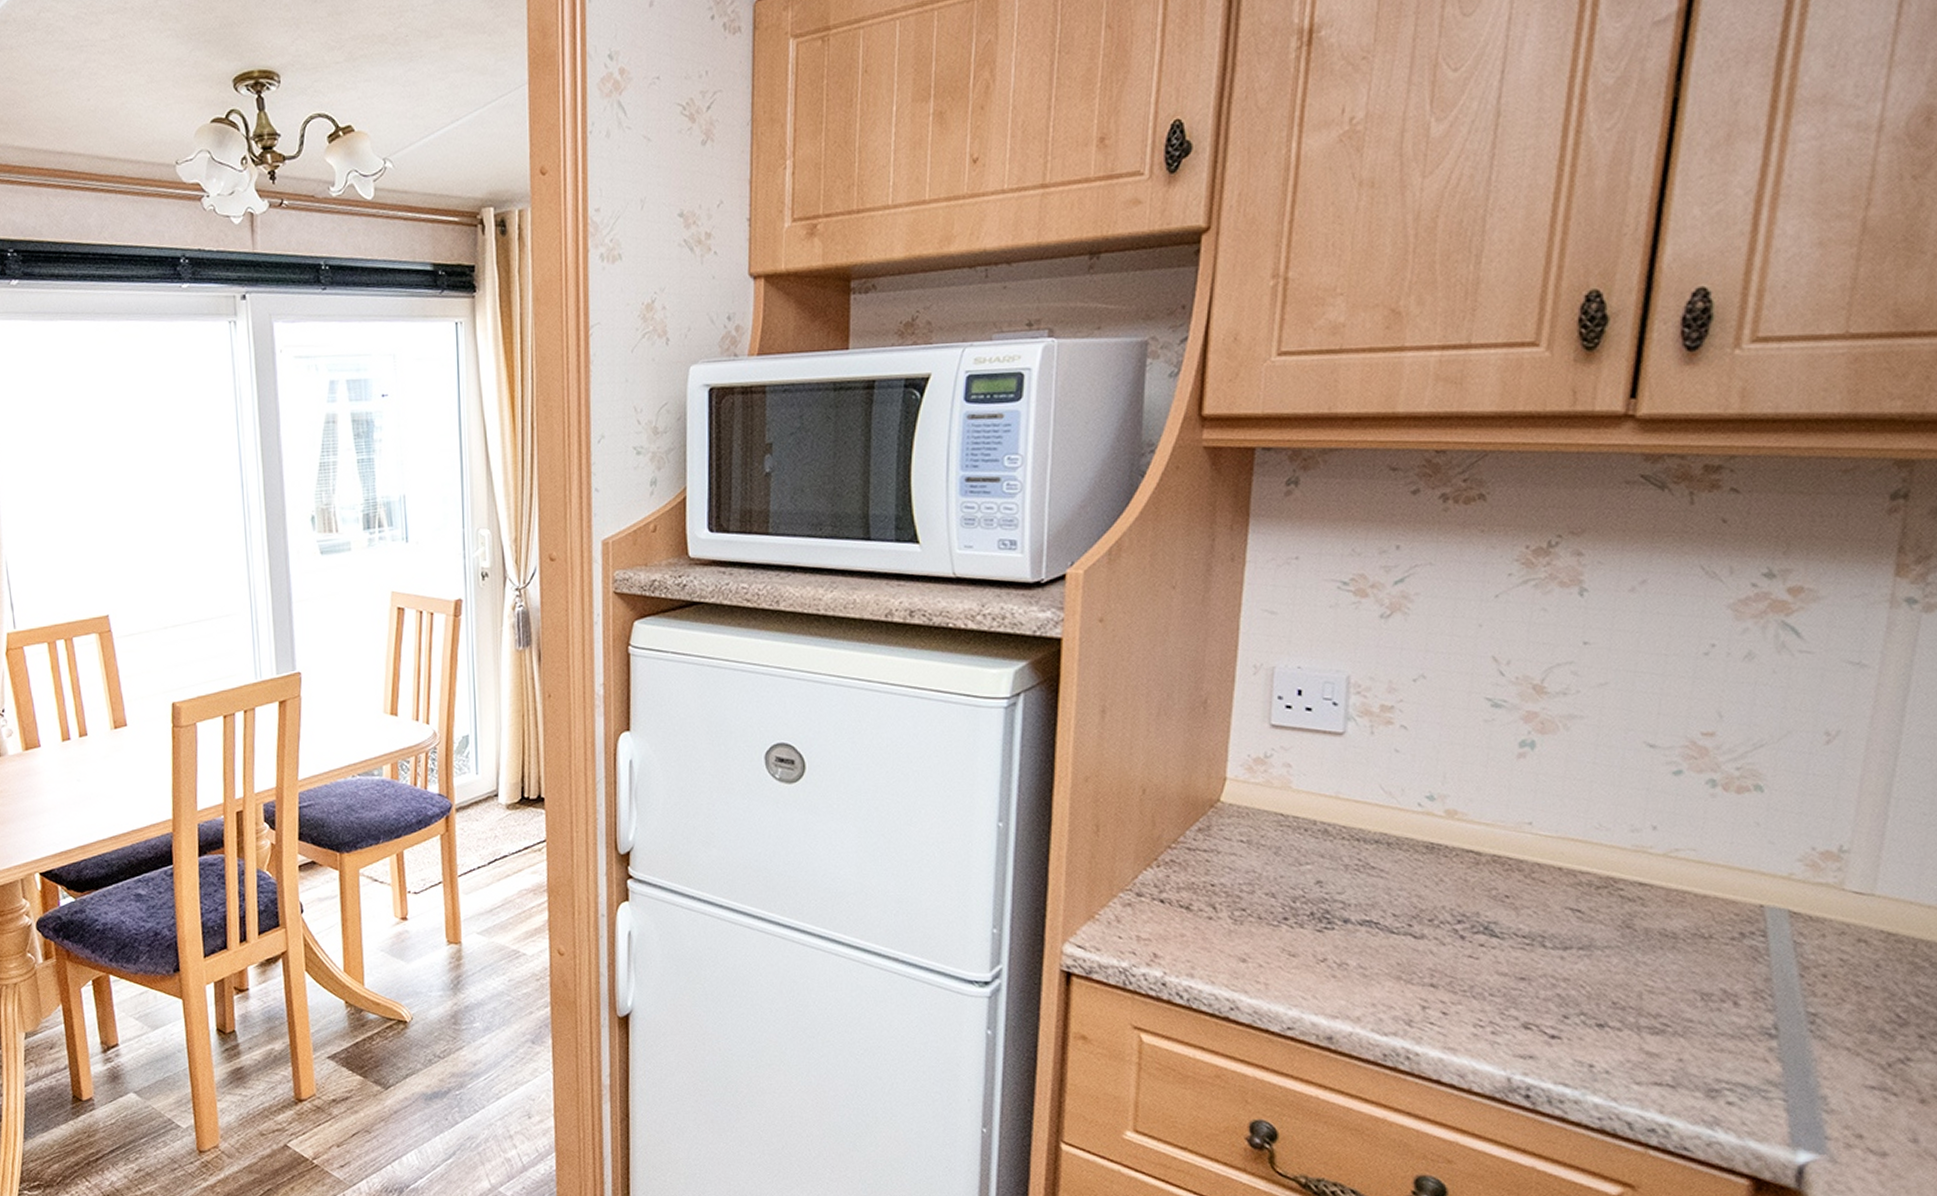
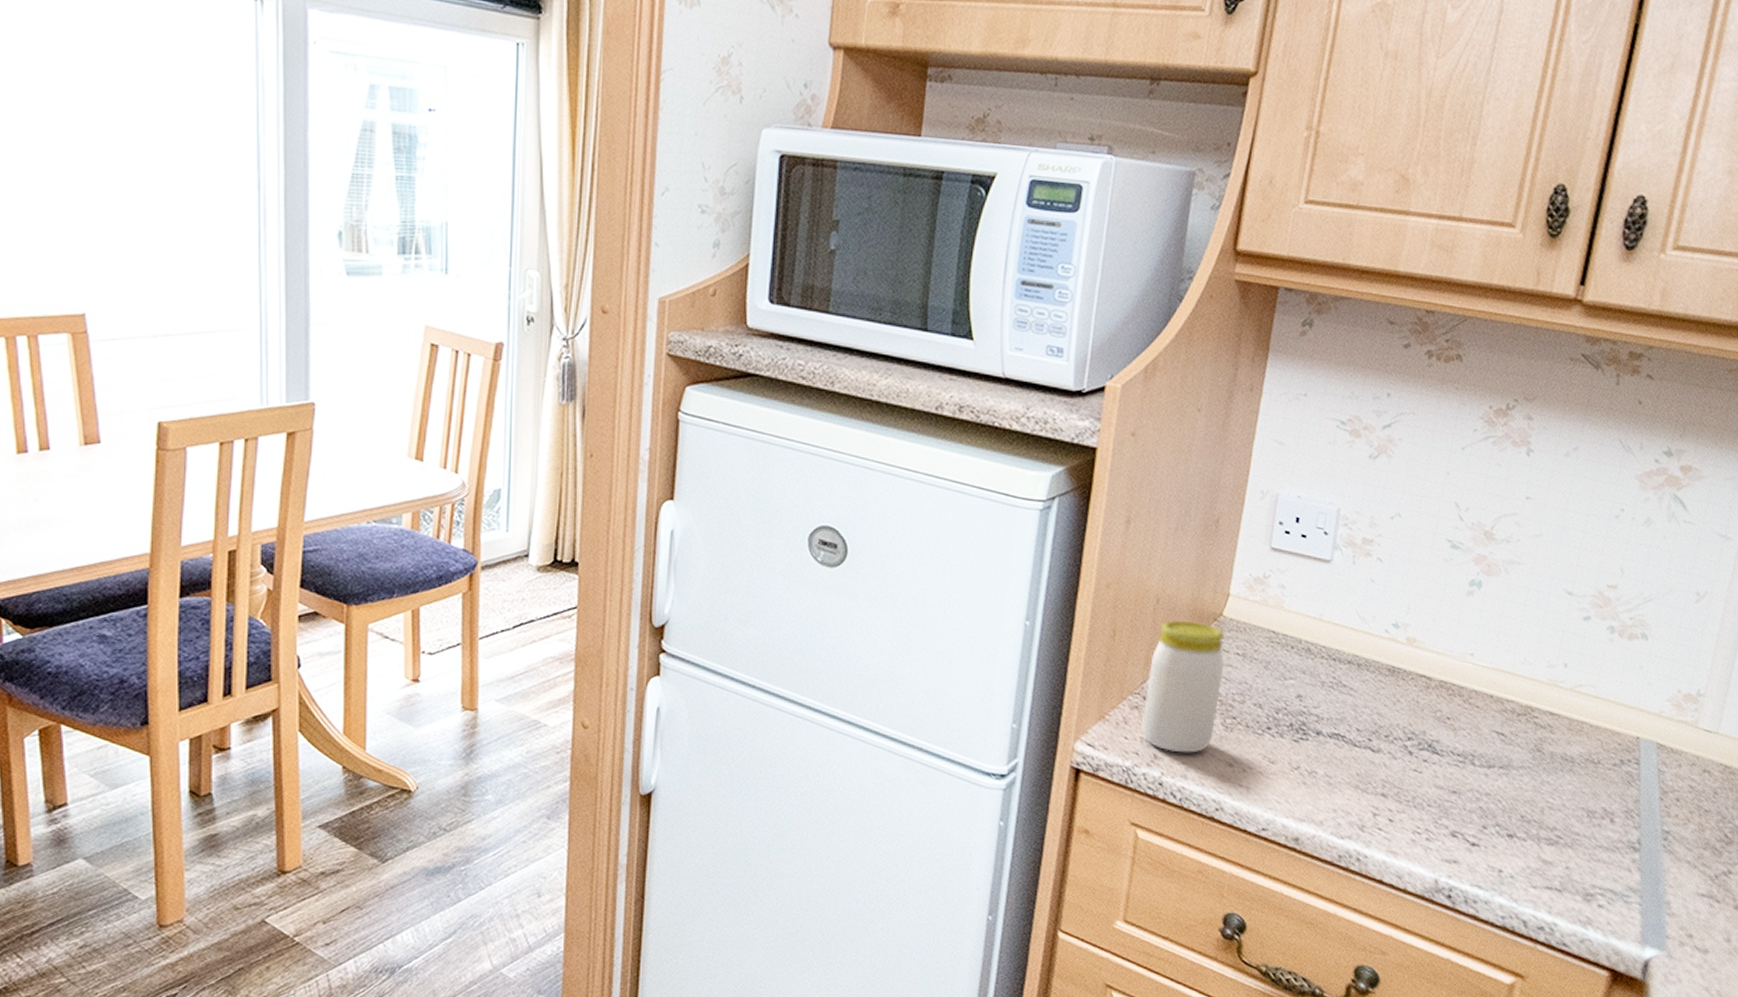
jar: none [1136,810,1227,950] -> present [1141,620,1225,753]

